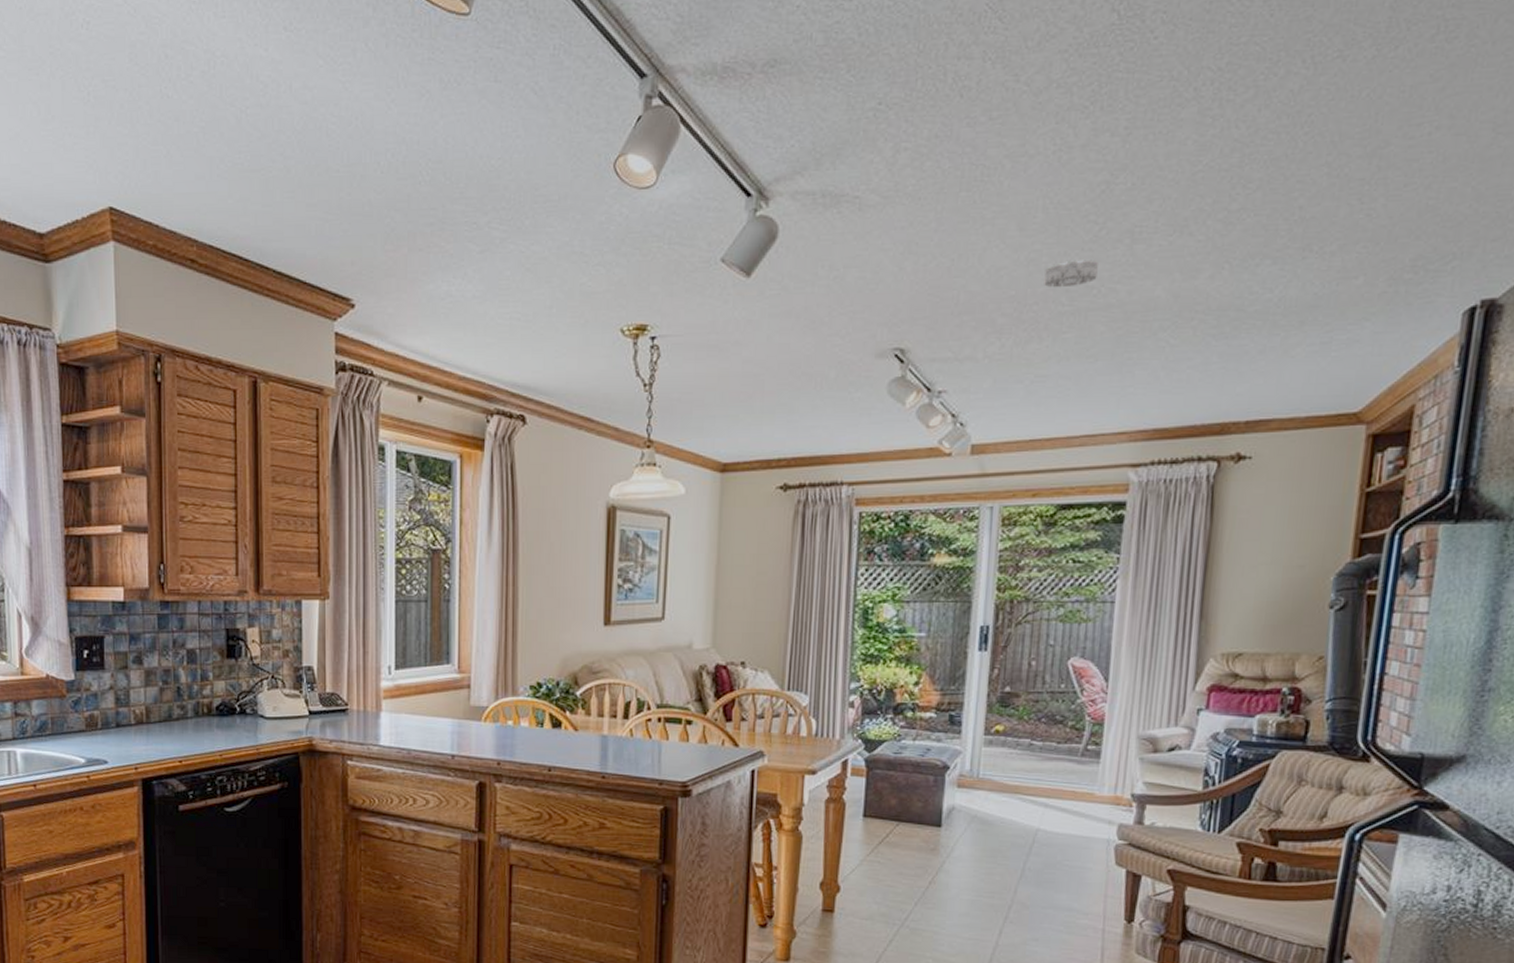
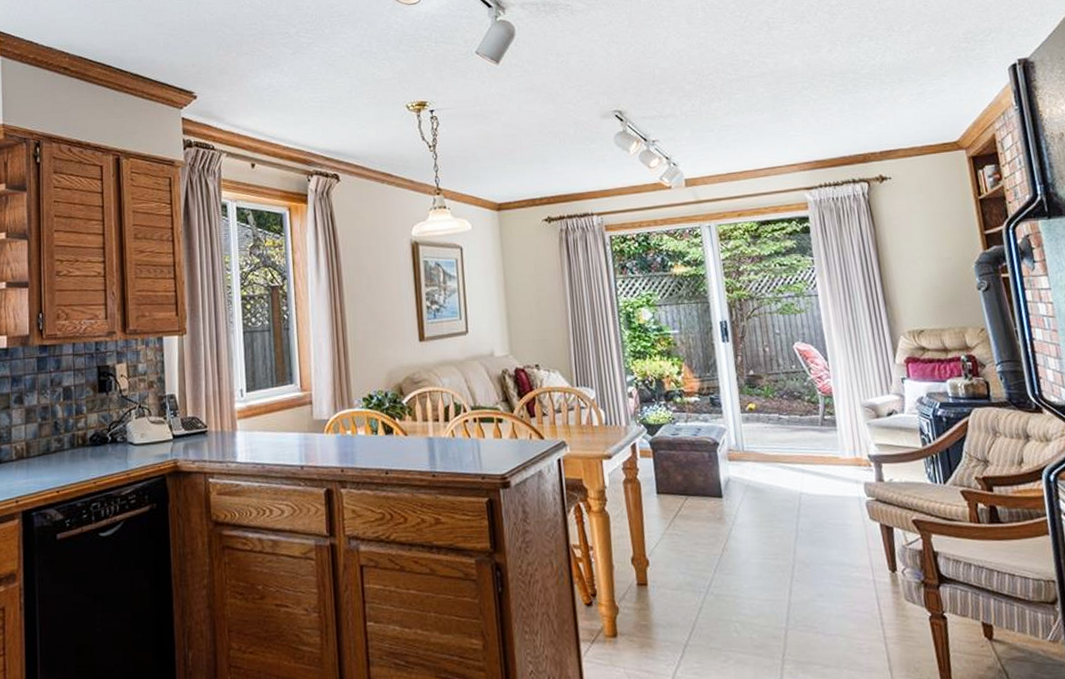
smoke detector: present [1044,259,1098,288] -> none [712,42,750,63]

